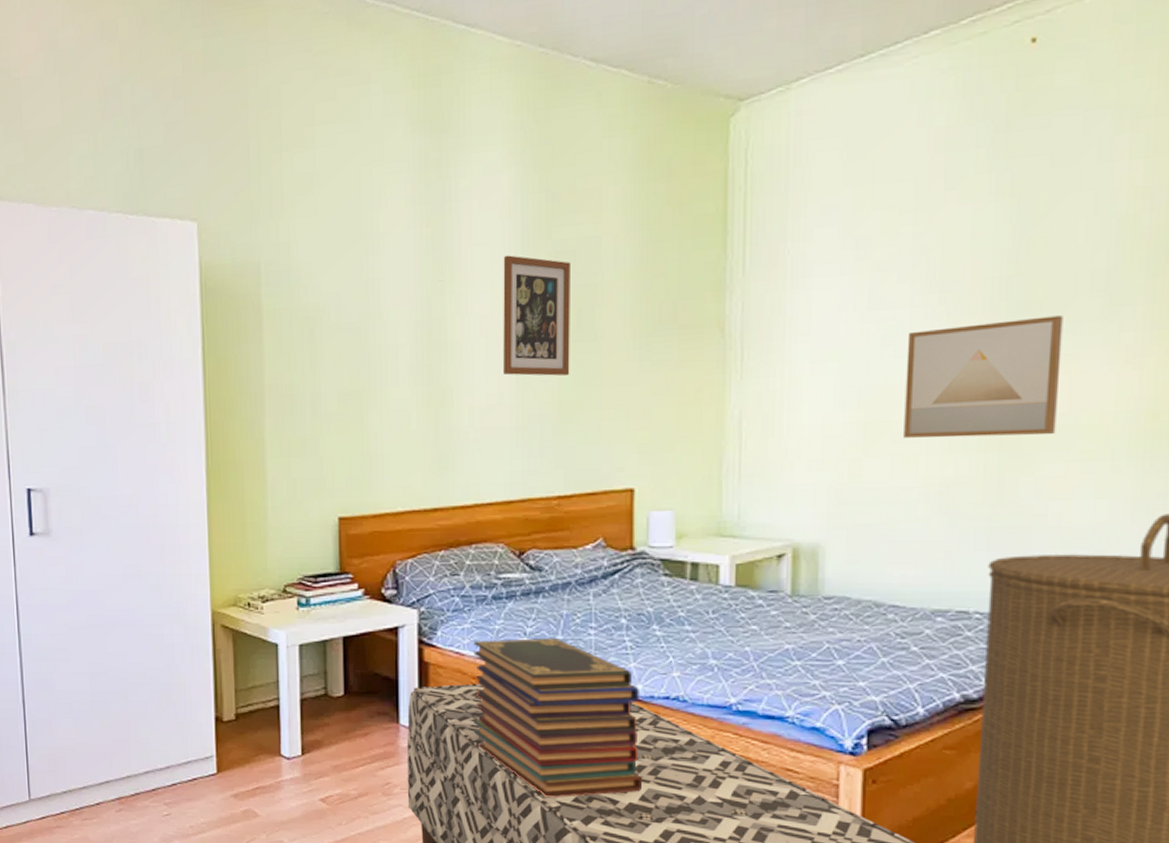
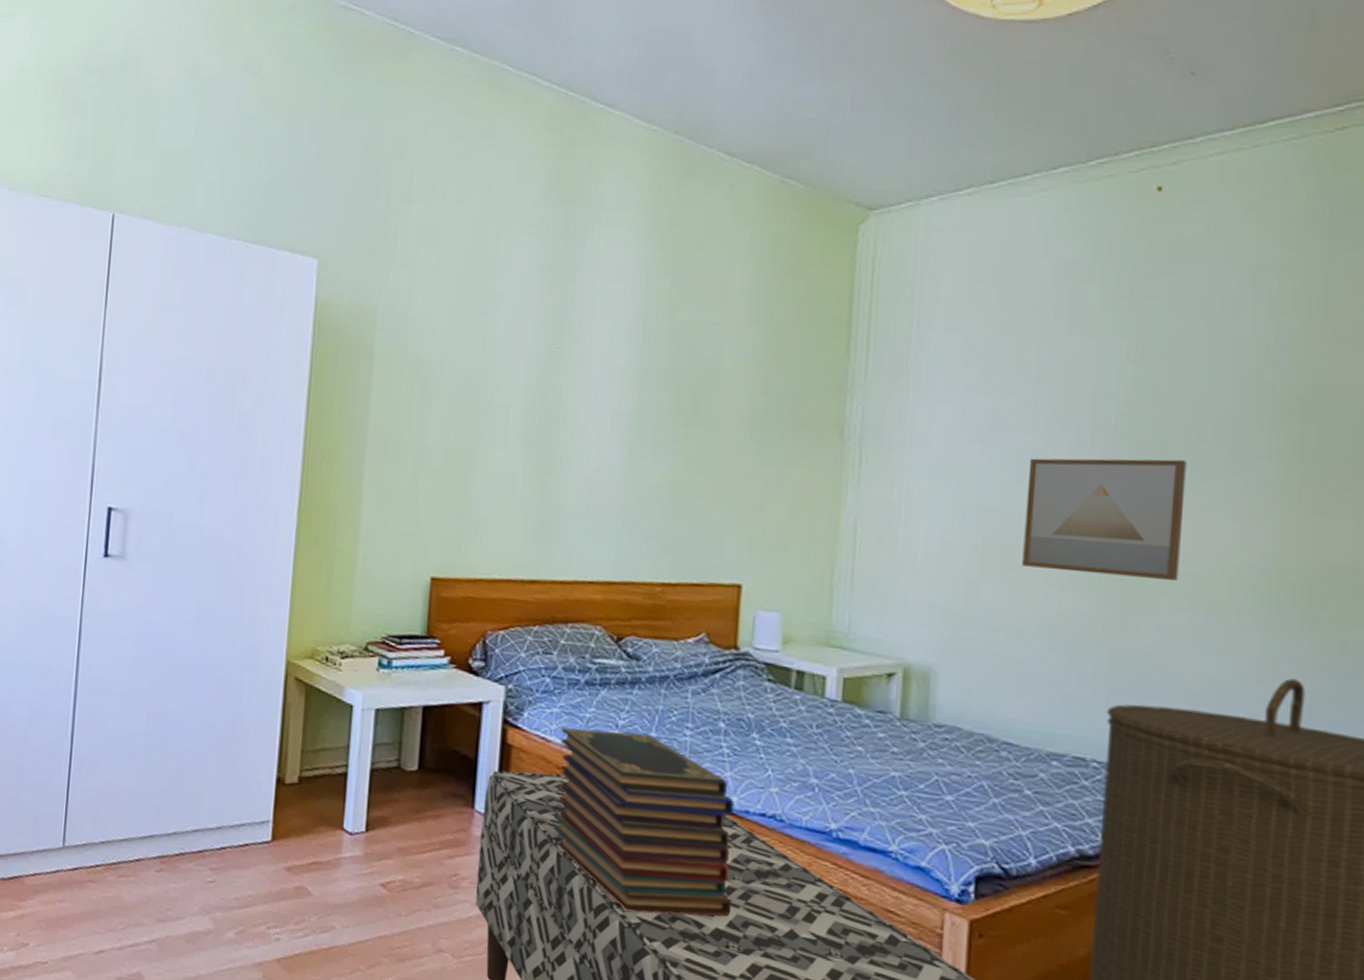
wall art: present [503,255,570,376] -> none [615,331,691,460]

